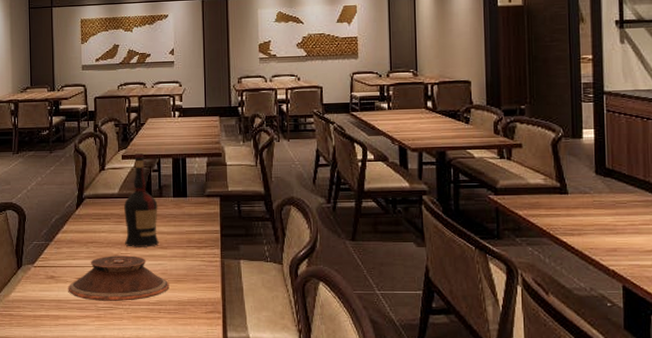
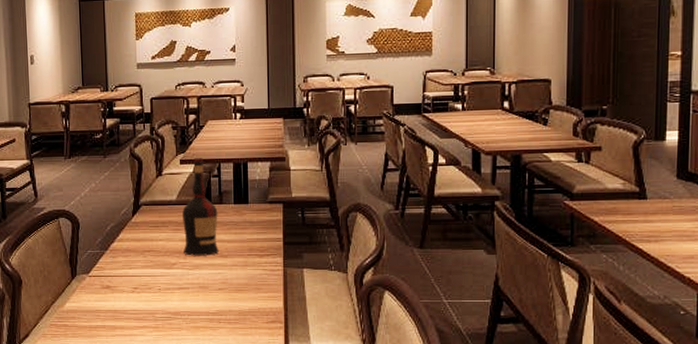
plate: present [68,255,169,301] -> none [124,264,230,311]

